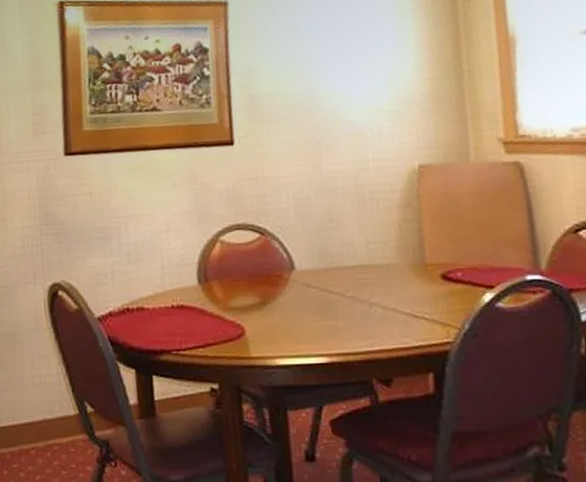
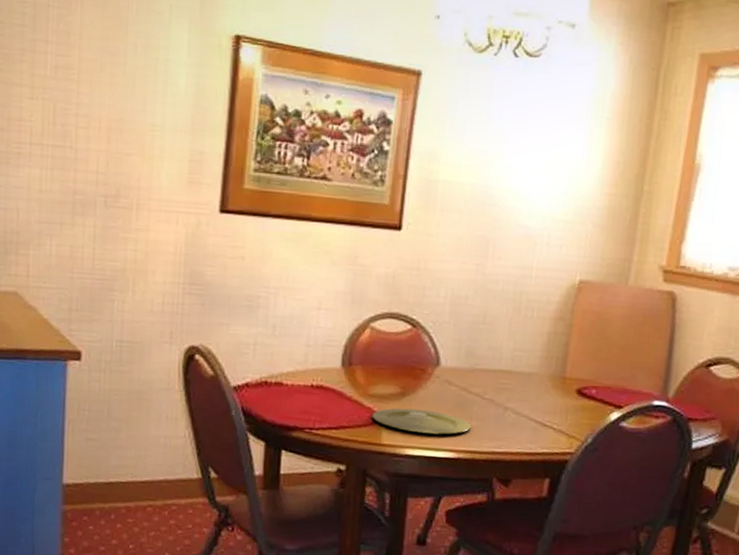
plate: none [236,316,339,341] -> present [372,408,471,435]

